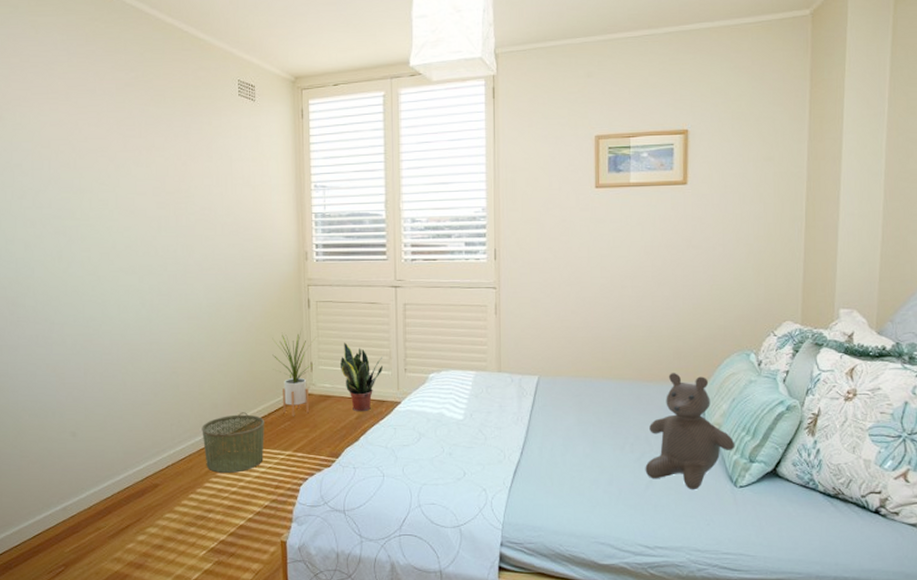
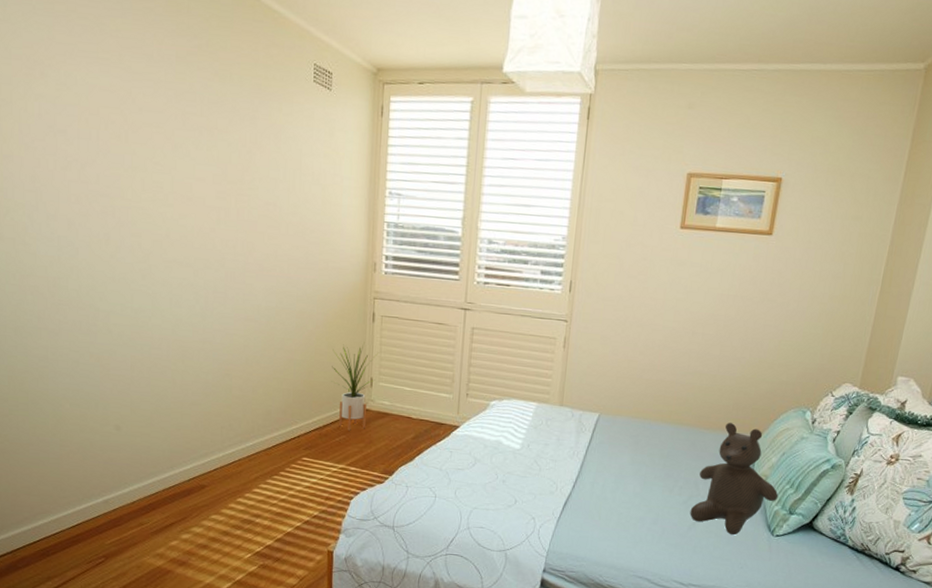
basket: present [202,412,265,473] -> none [253,421,320,481]
potted plant: present [339,342,384,412] -> none [400,361,445,433]

